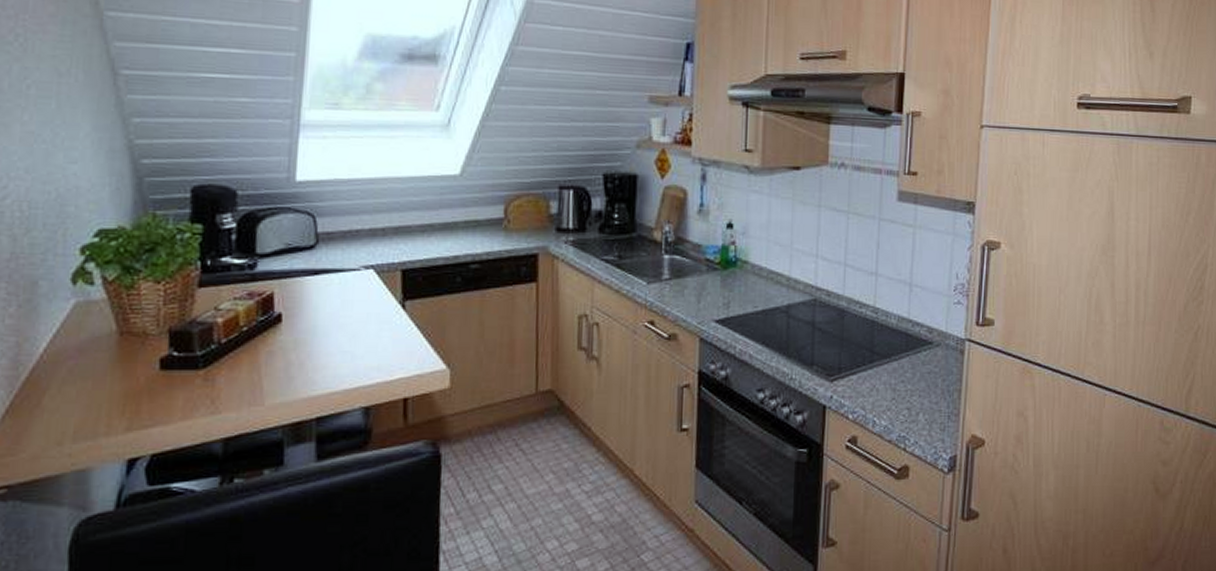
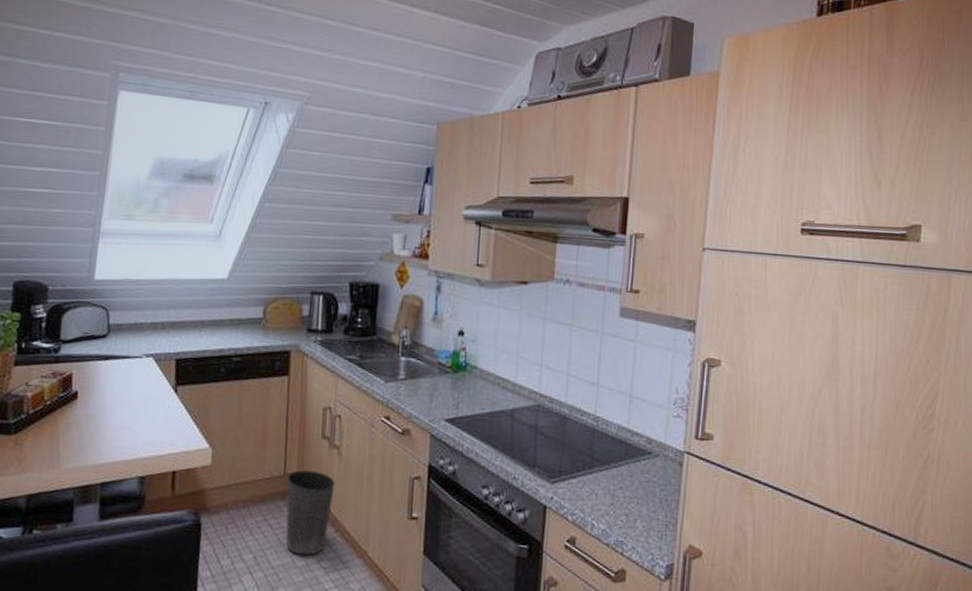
waste basket: none [539,387,595,480] -> present [286,470,335,555]

